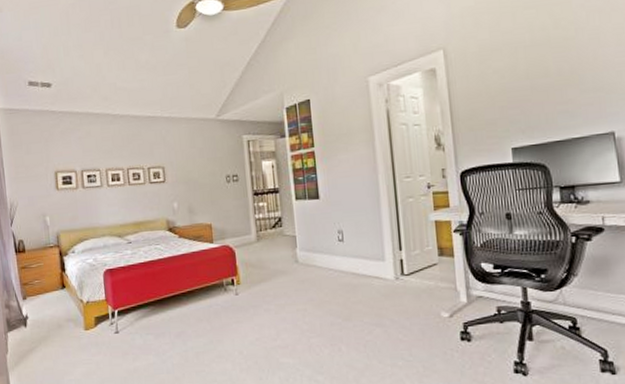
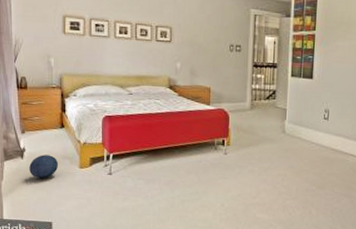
ball: none [33,319,63,347] -> present [29,154,59,179]

